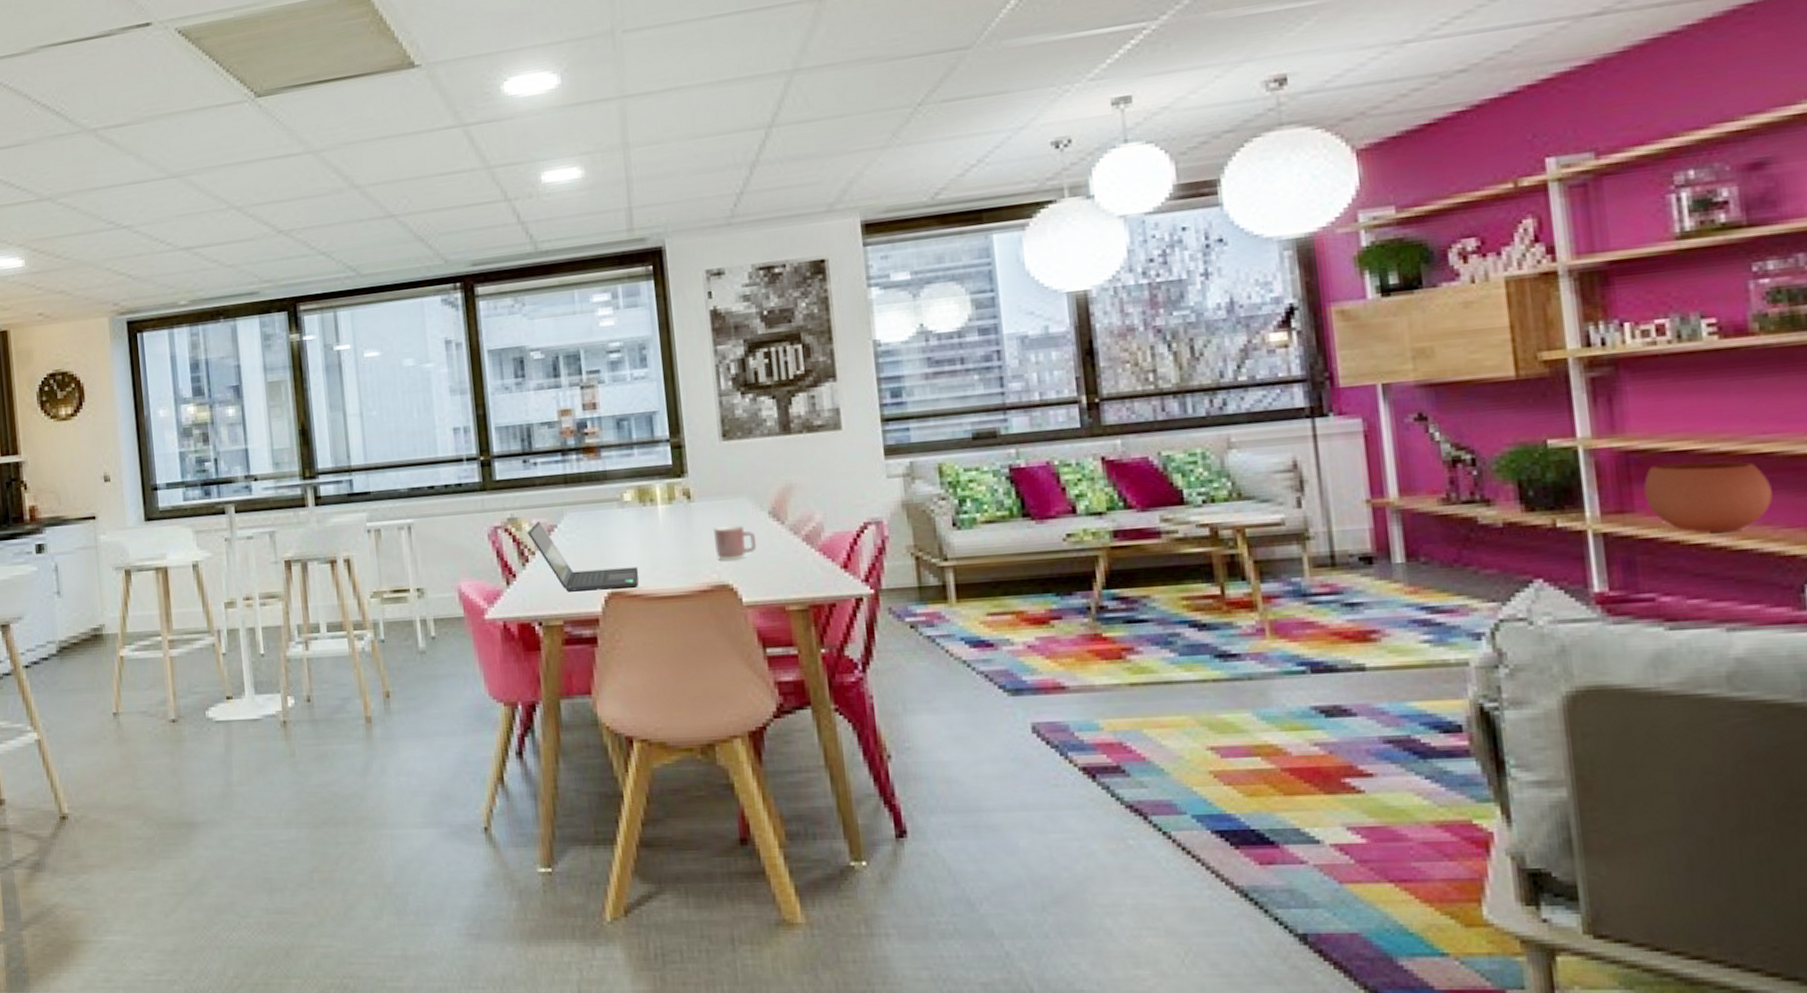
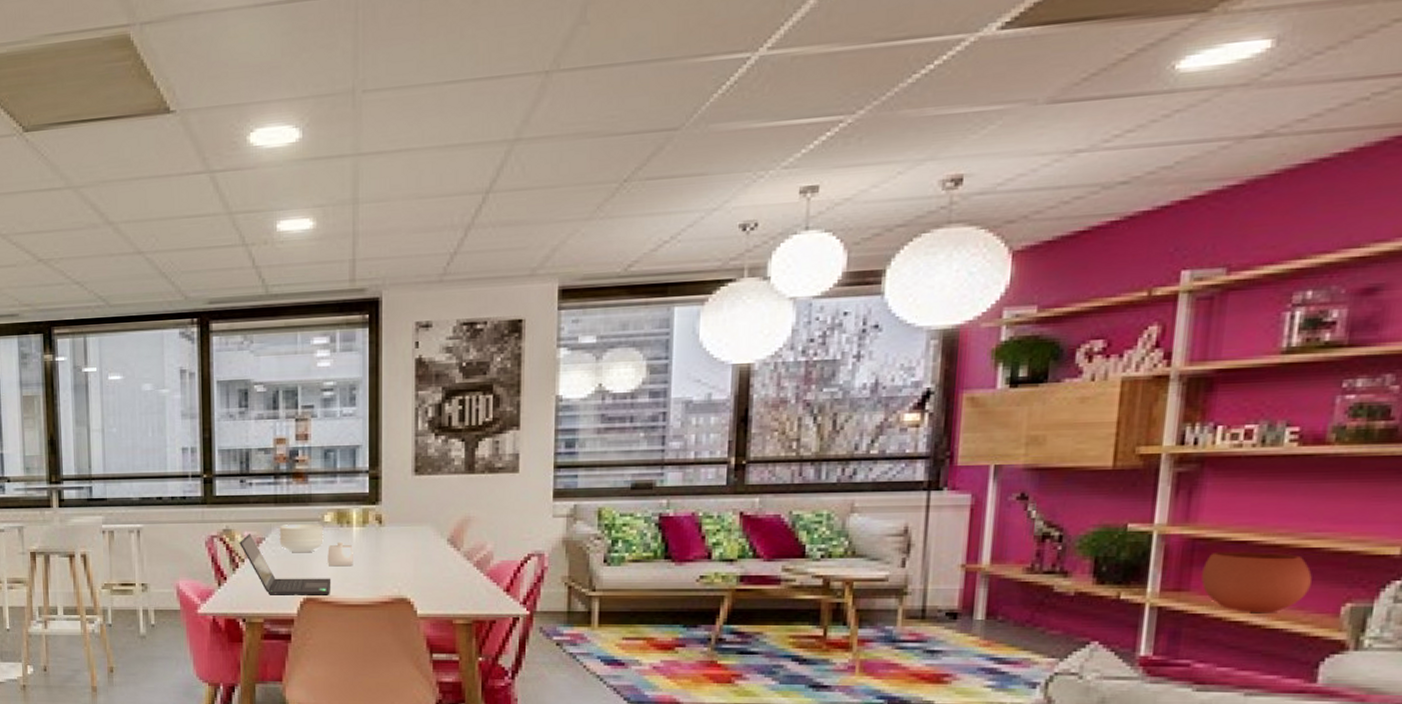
bowl: none [572,504,625,541] -> present [279,524,324,553]
sugar bowl: none [631,523,662,553] -> present [327,541,353,567]
mug: present [714,525,756,560] -> none [399,548,433,578]

